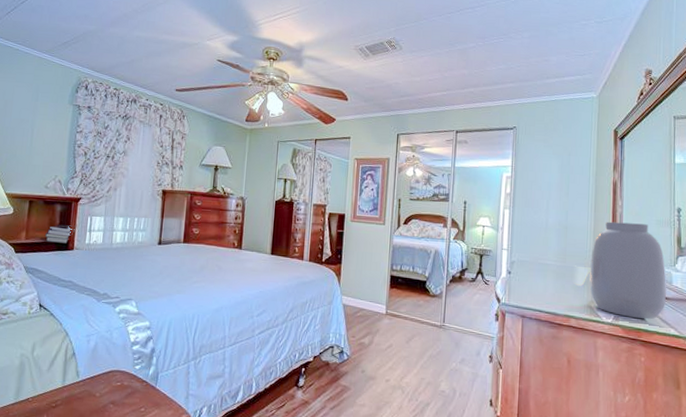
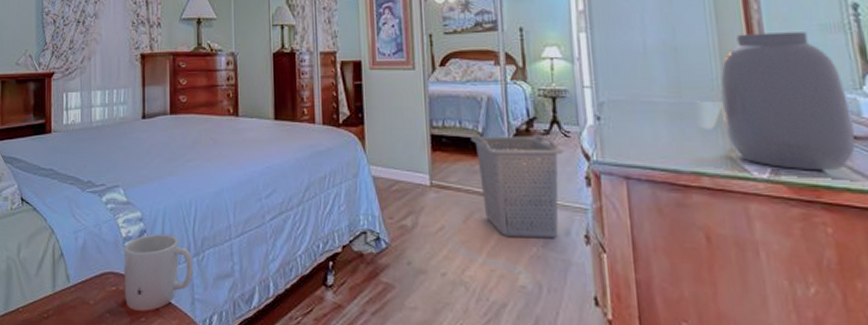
books: present [44,224,77,243] -> none [20,105,53,126]
mug: none [127,340,191,403] -> present [124,233,194,311]
laundry basket: none [419,279,484,357] -> present [471,136,564,238]

